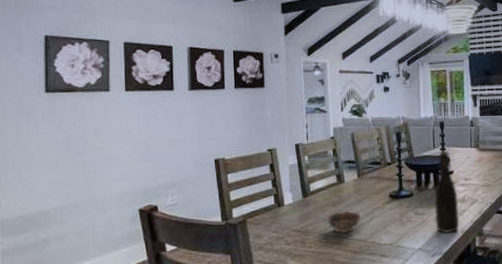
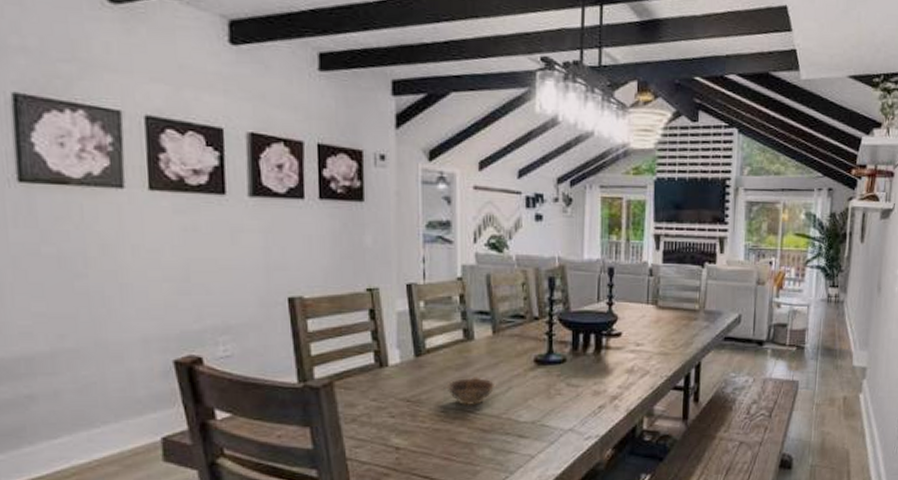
bottle: present [434,150,460,234] -> none [593,305,625,412]

